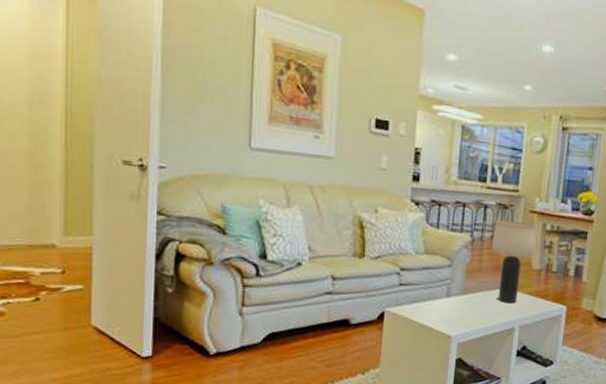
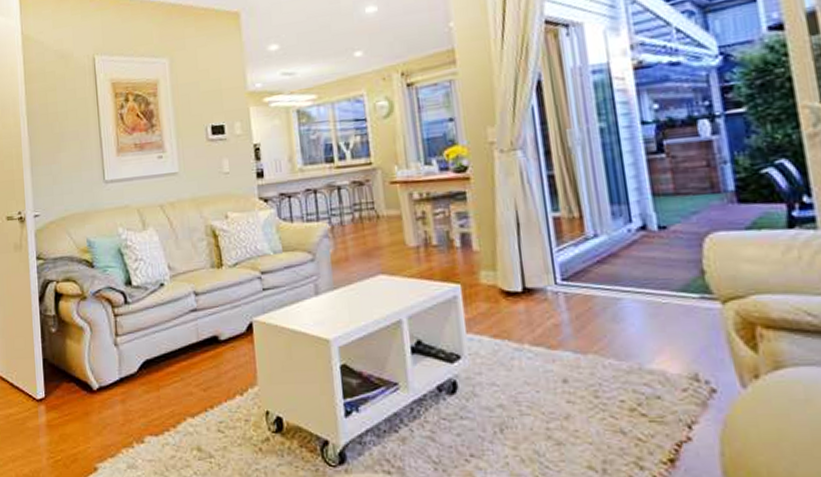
table lamp: present [490,220,538,304] -> none [352,196,409,292]

